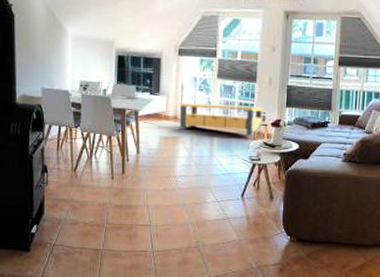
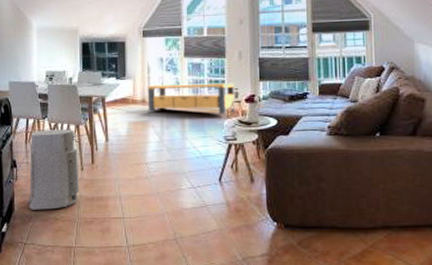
air purifier: none [58,138,109,214] -> present [27,129,79,210]

